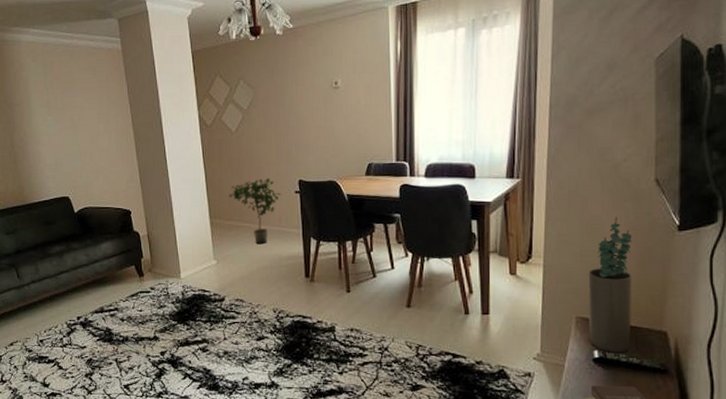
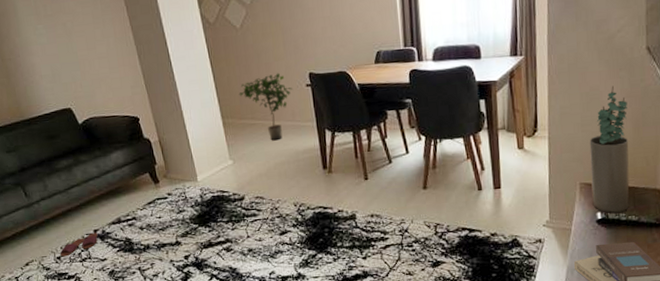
slippers: none [43,319,81,341] -> present [60,232,98,257]

